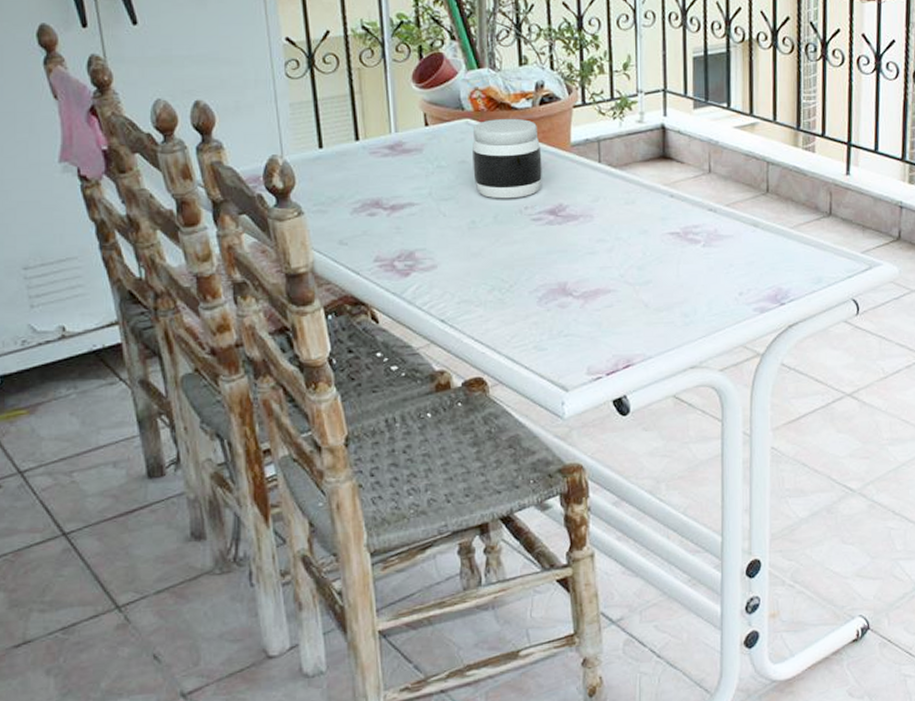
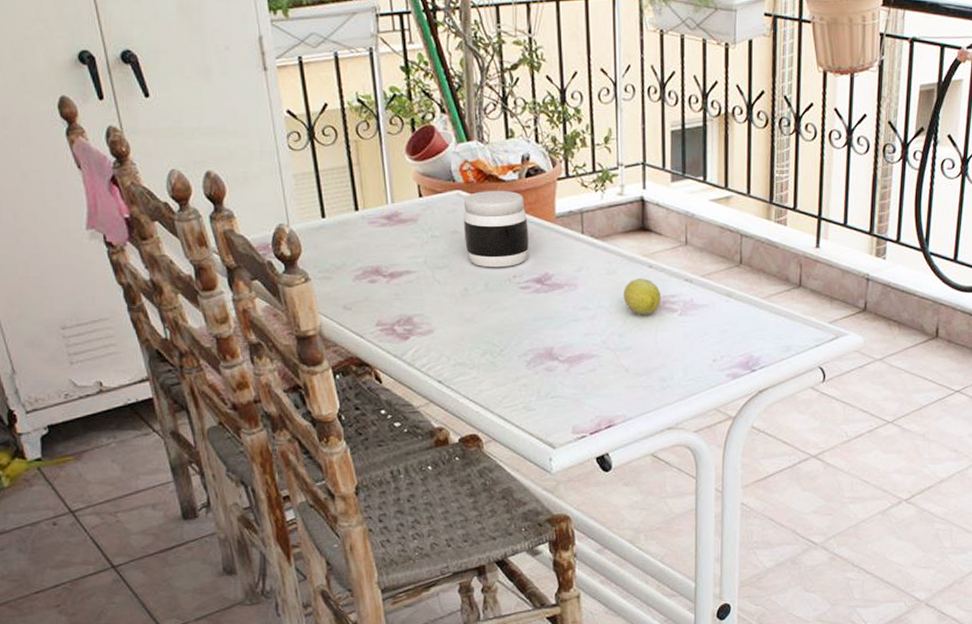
fruit: none [643,209,684,247] -> present [624,279,661,315]

